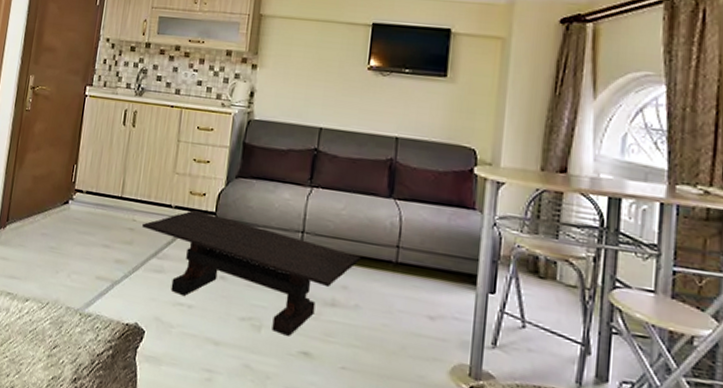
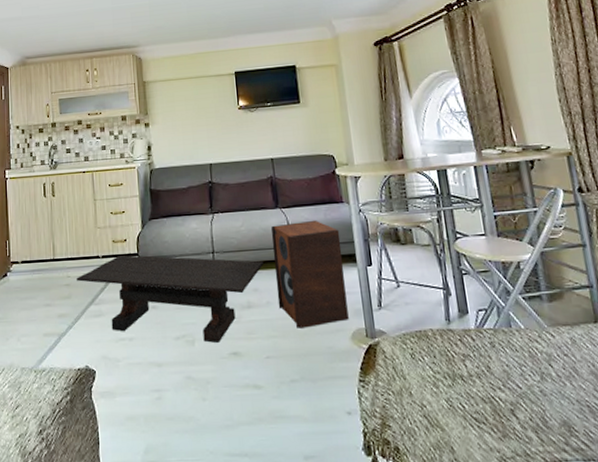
speaker: none [368,217,463,351] -> present [270,220,349,328]

